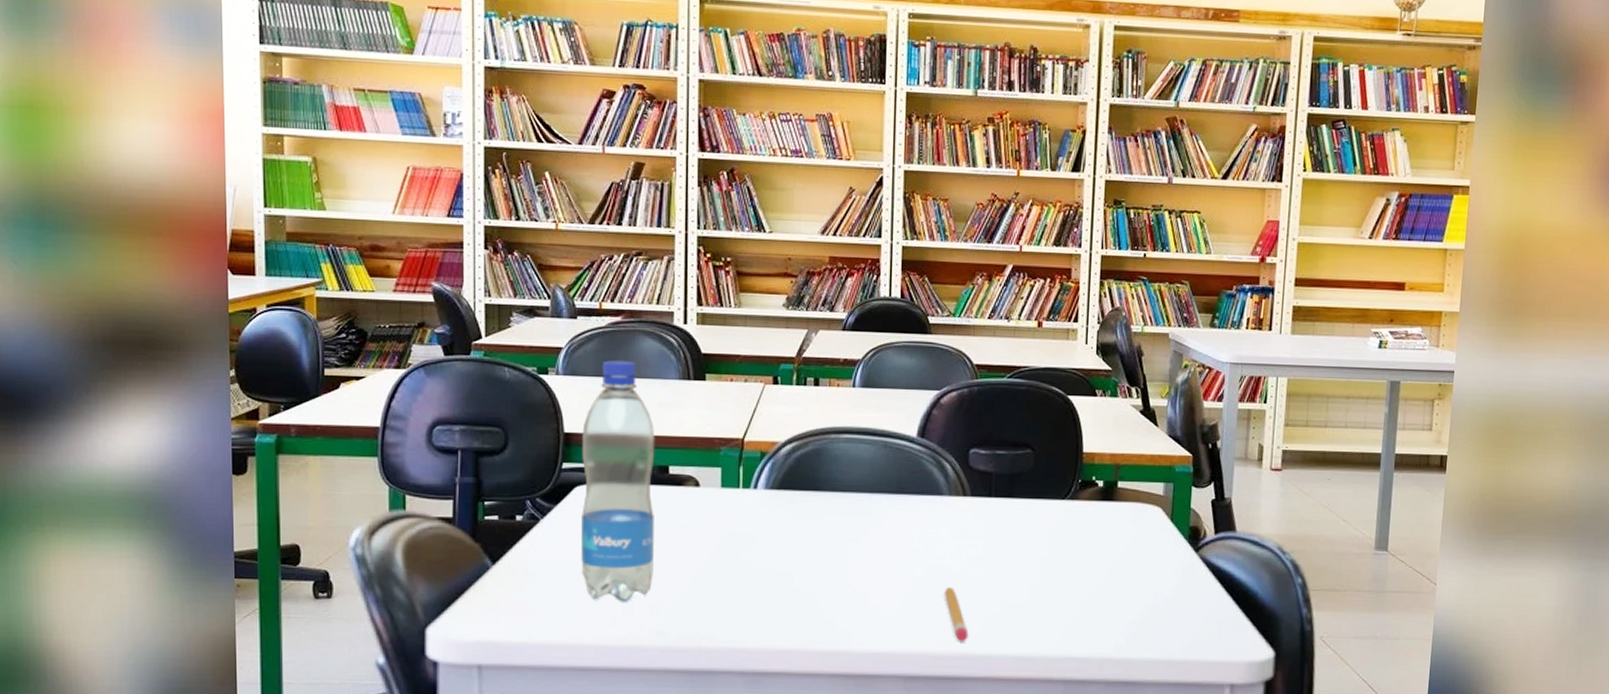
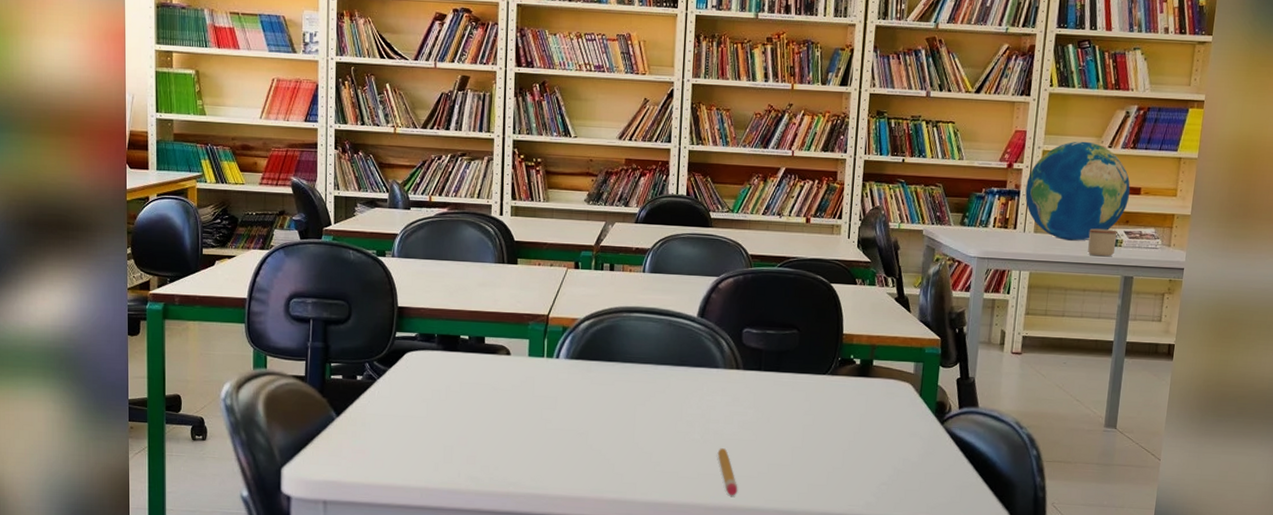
bottle: present [581,360,655,602] -> none [410,246,474,452]
globe: none [1280,231,1394,343] -> present [1025,141,1131,241]
mug: none [1350,328,1382,360] -> present [1088,228,1118,257]

